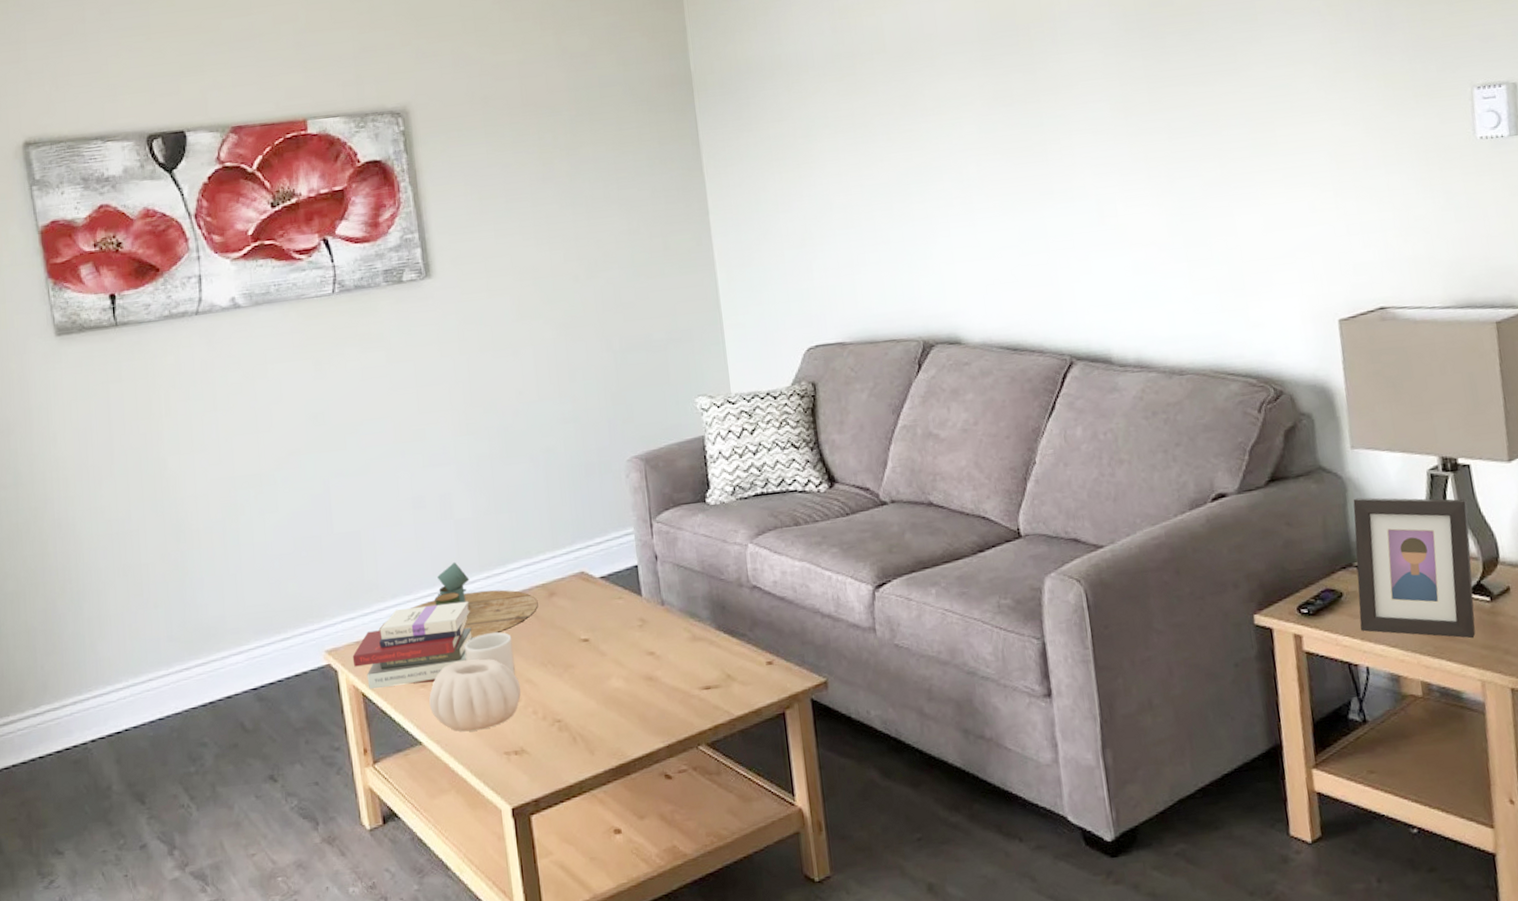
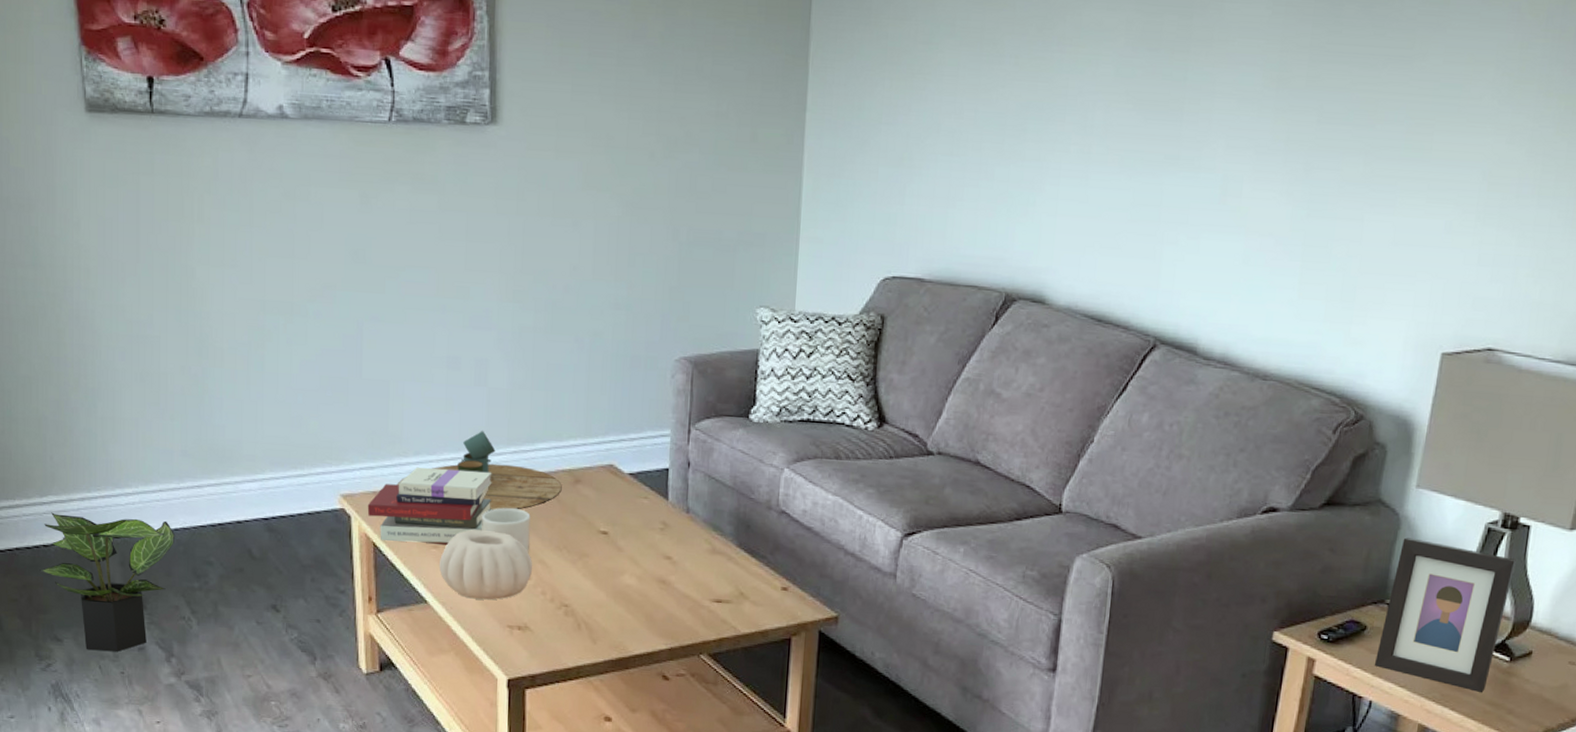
potted plant: none [37,709,168,857] -> present [40,512,176,651]

